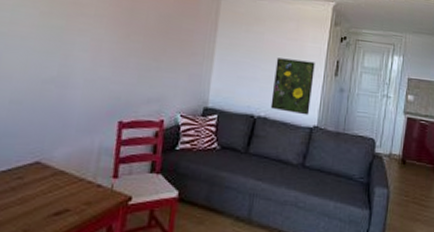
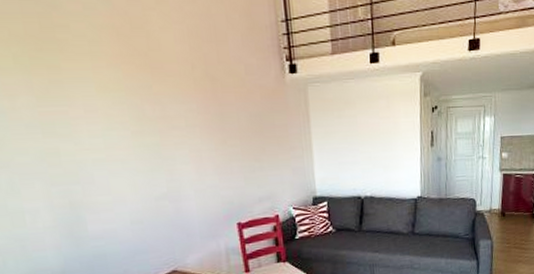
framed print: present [270,58,315,115] -> none [373,136,412,188]

